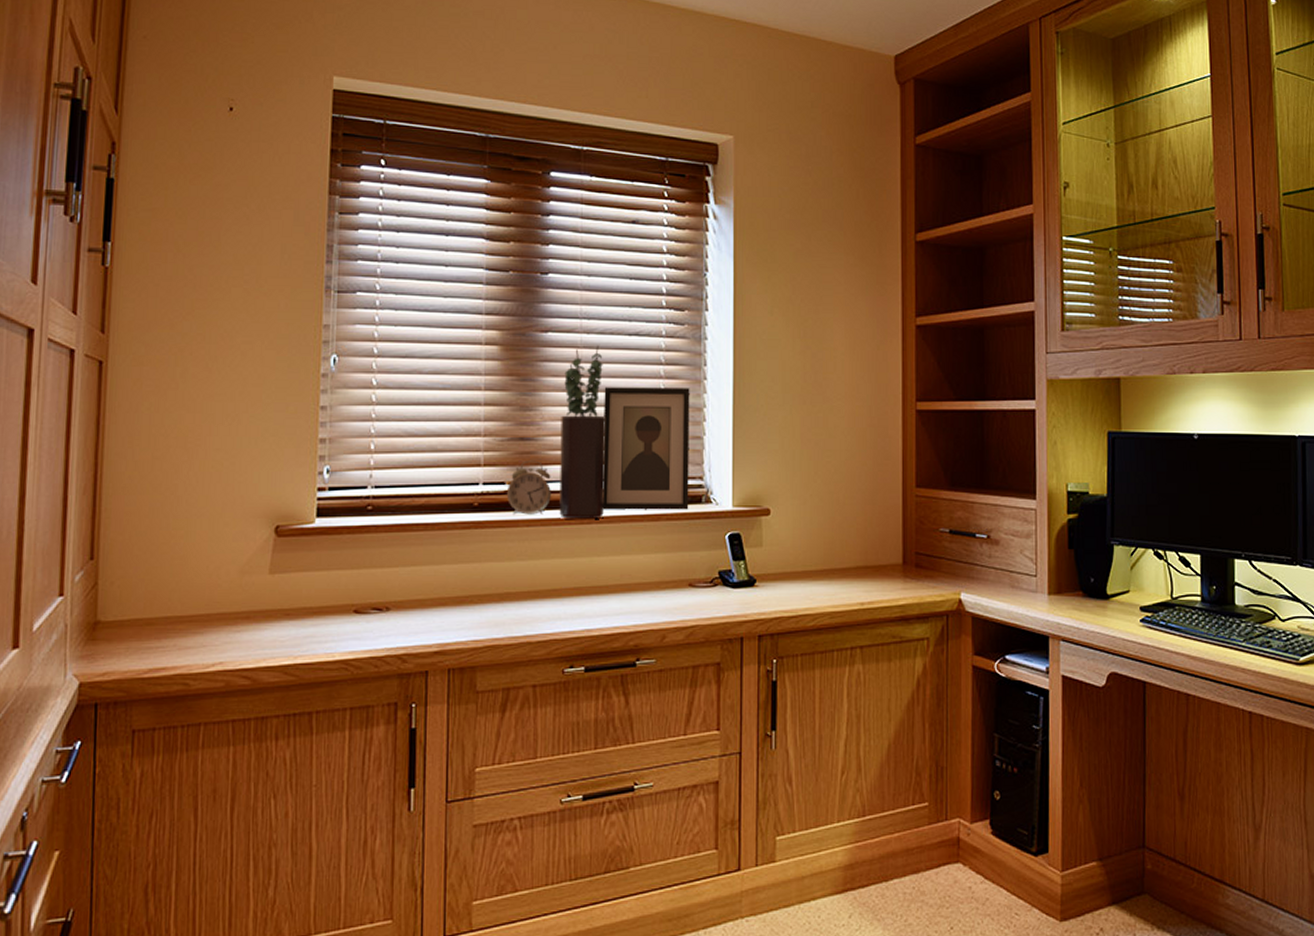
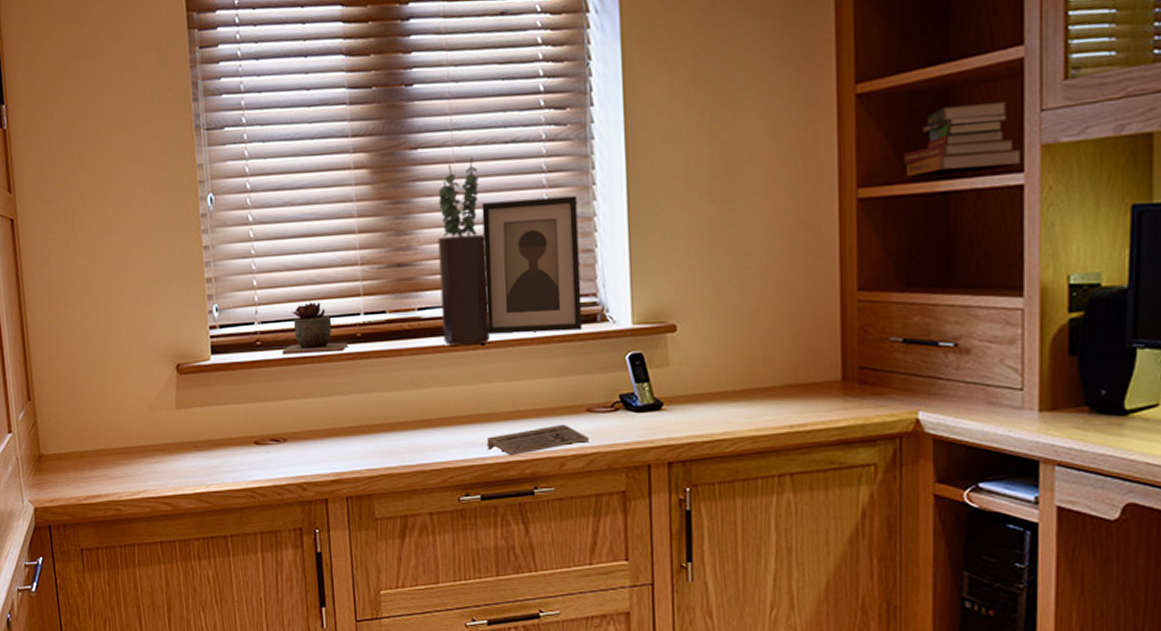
succulent plant: none [394,469,465,521] -> present [282,302,349,355]
alarm clock: present [506,460,551,515] -> none [388,286,434,344]
computer keyboard: none [594,597,690,628] -> present [486,424,589,456]
books: none [950,342,1034,397] -> present [903,100,1023,177]

